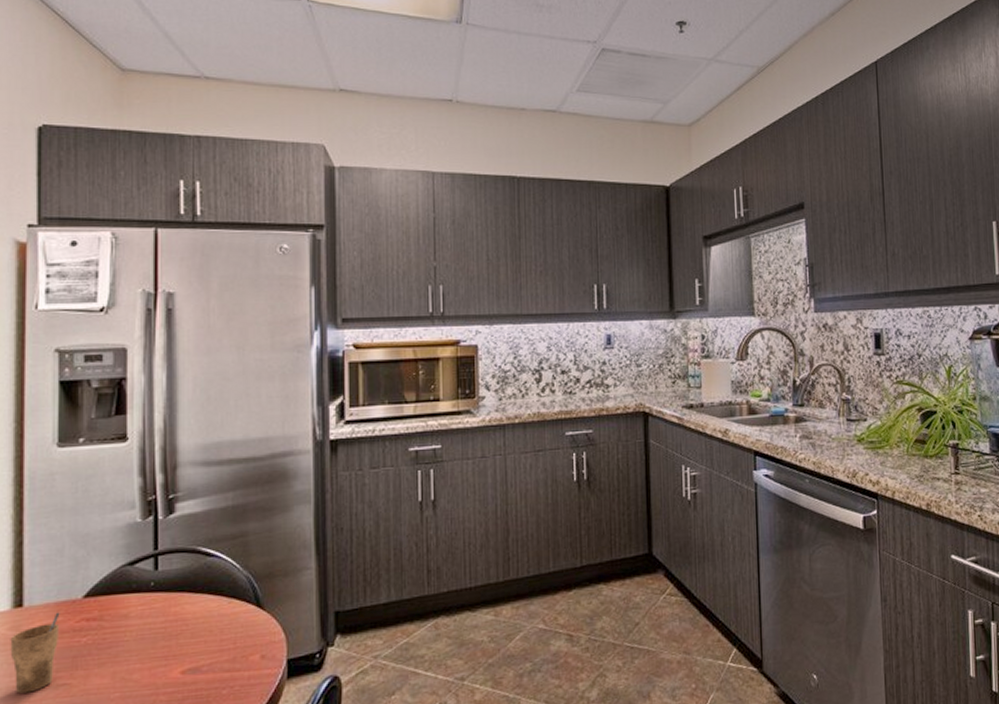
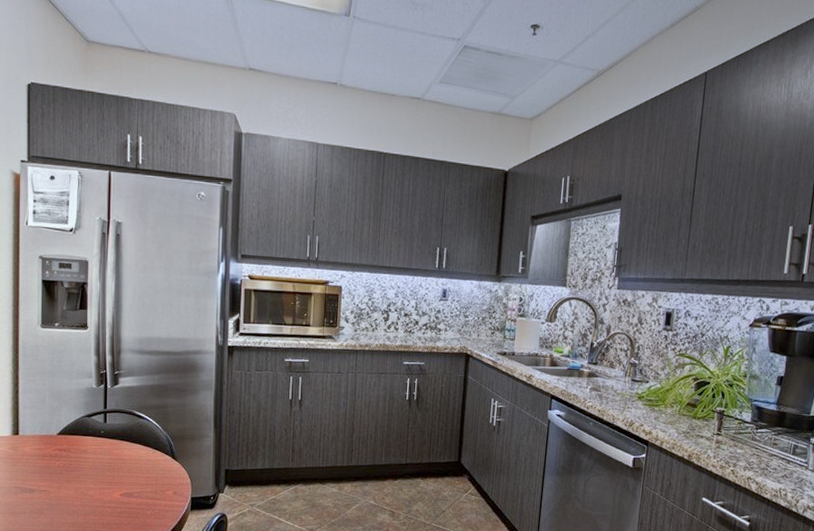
cup: present [10,611,60,694] -> none [11,442,42,493]

